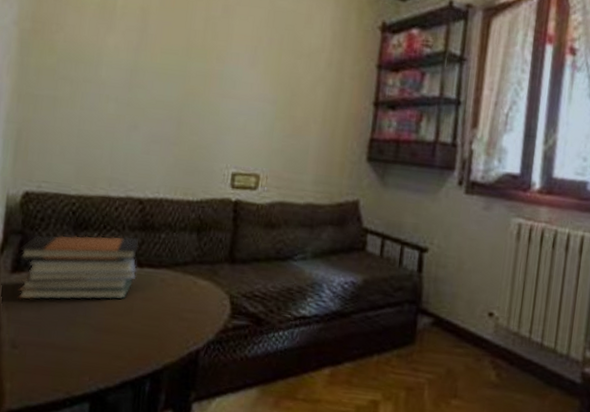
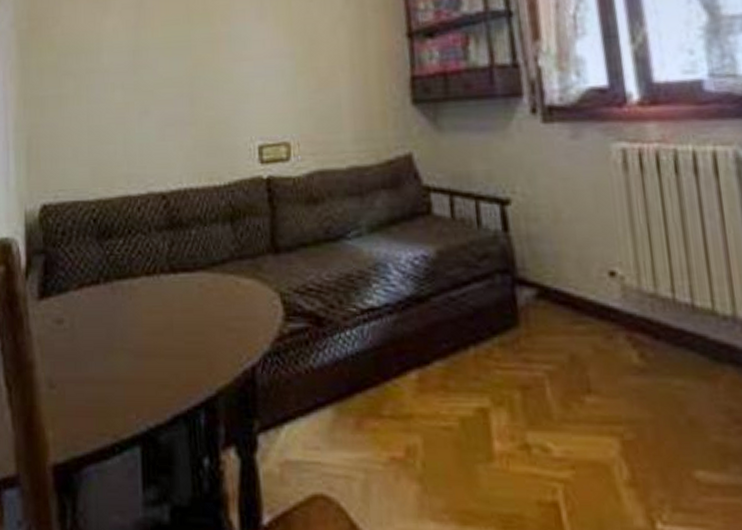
book stack: present [17,235,139,300] -> none [44,239,172,329]

